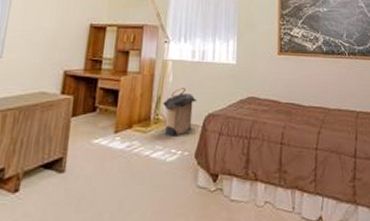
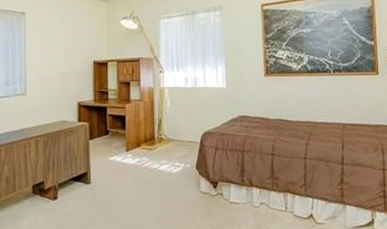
laundry hamper: present [163,87,197,136] -> none [164,110,194,152]

